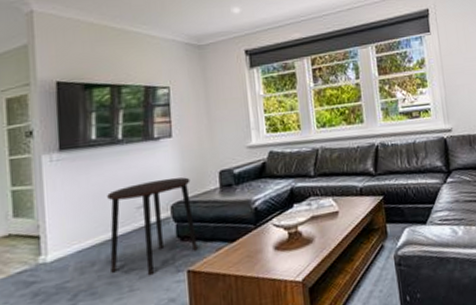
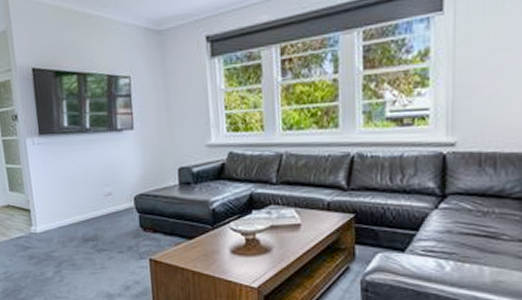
side table: present [107,177,198,276] -> none [80,170,159,258]

